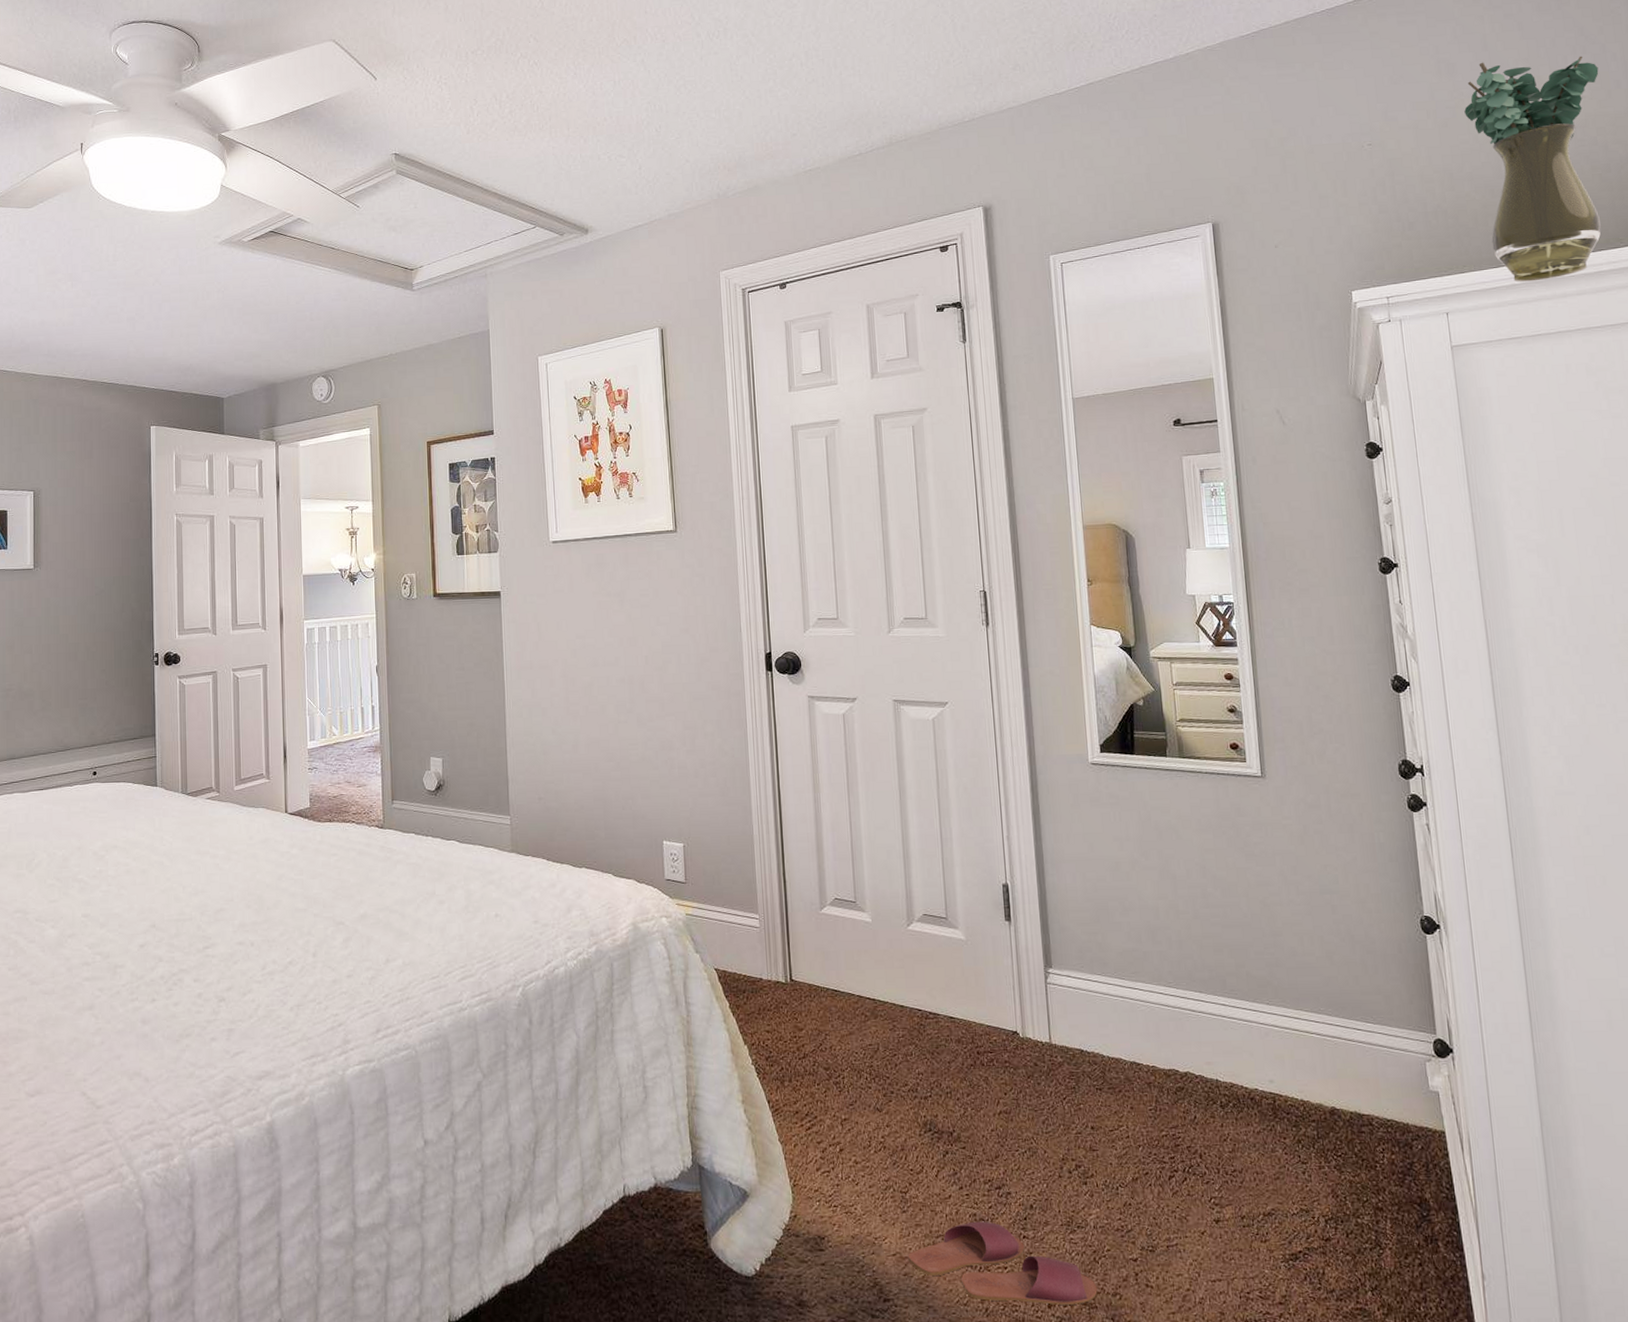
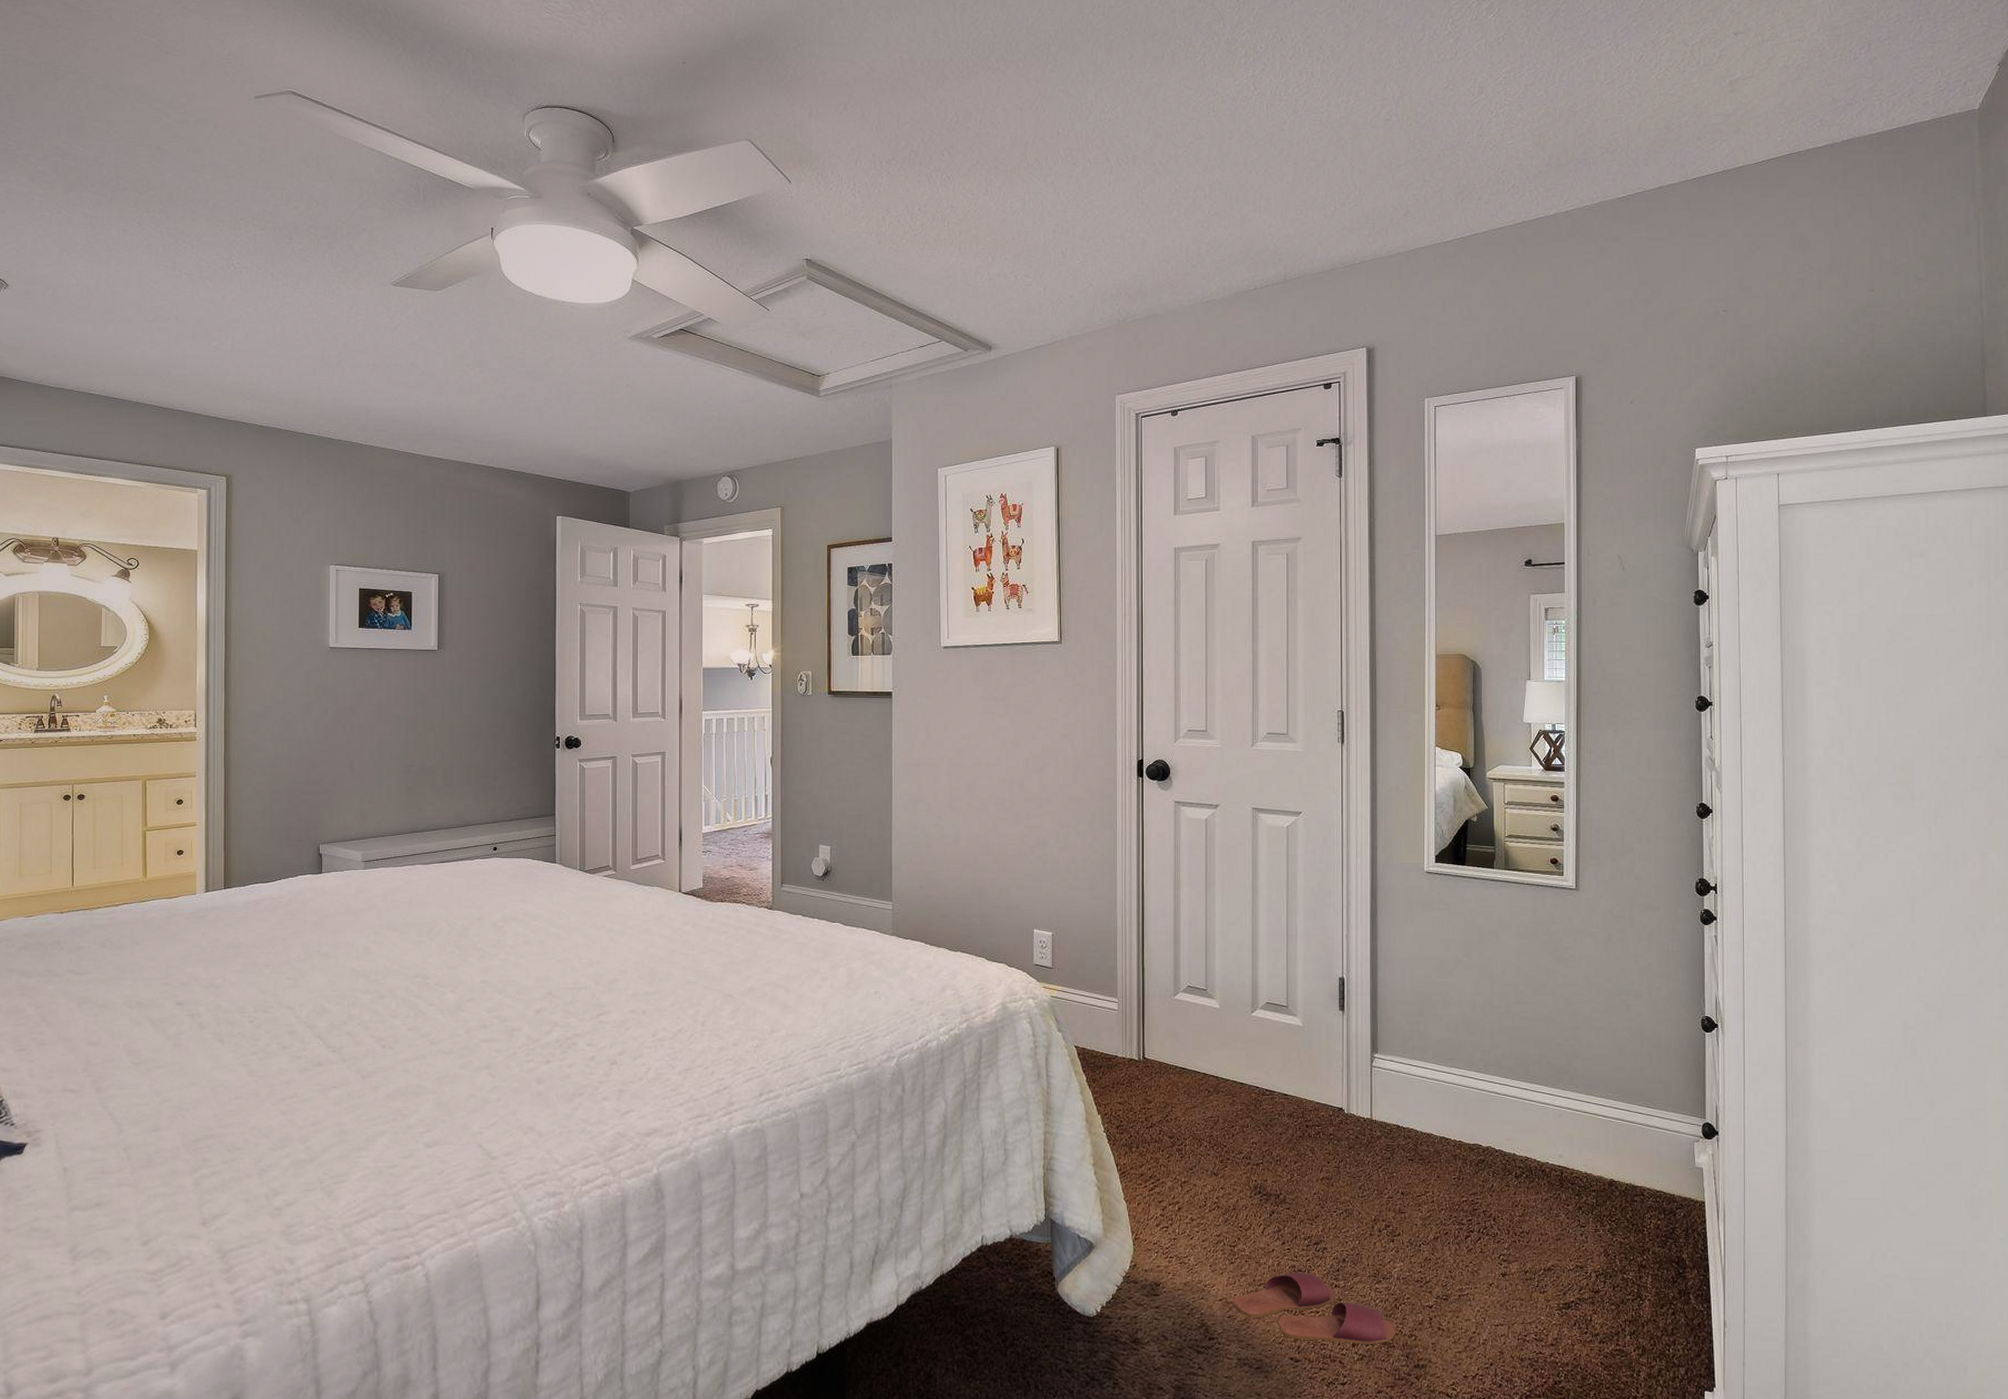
vase: present [1464,56,1601,282] -> none [1812,238,1935,449]

